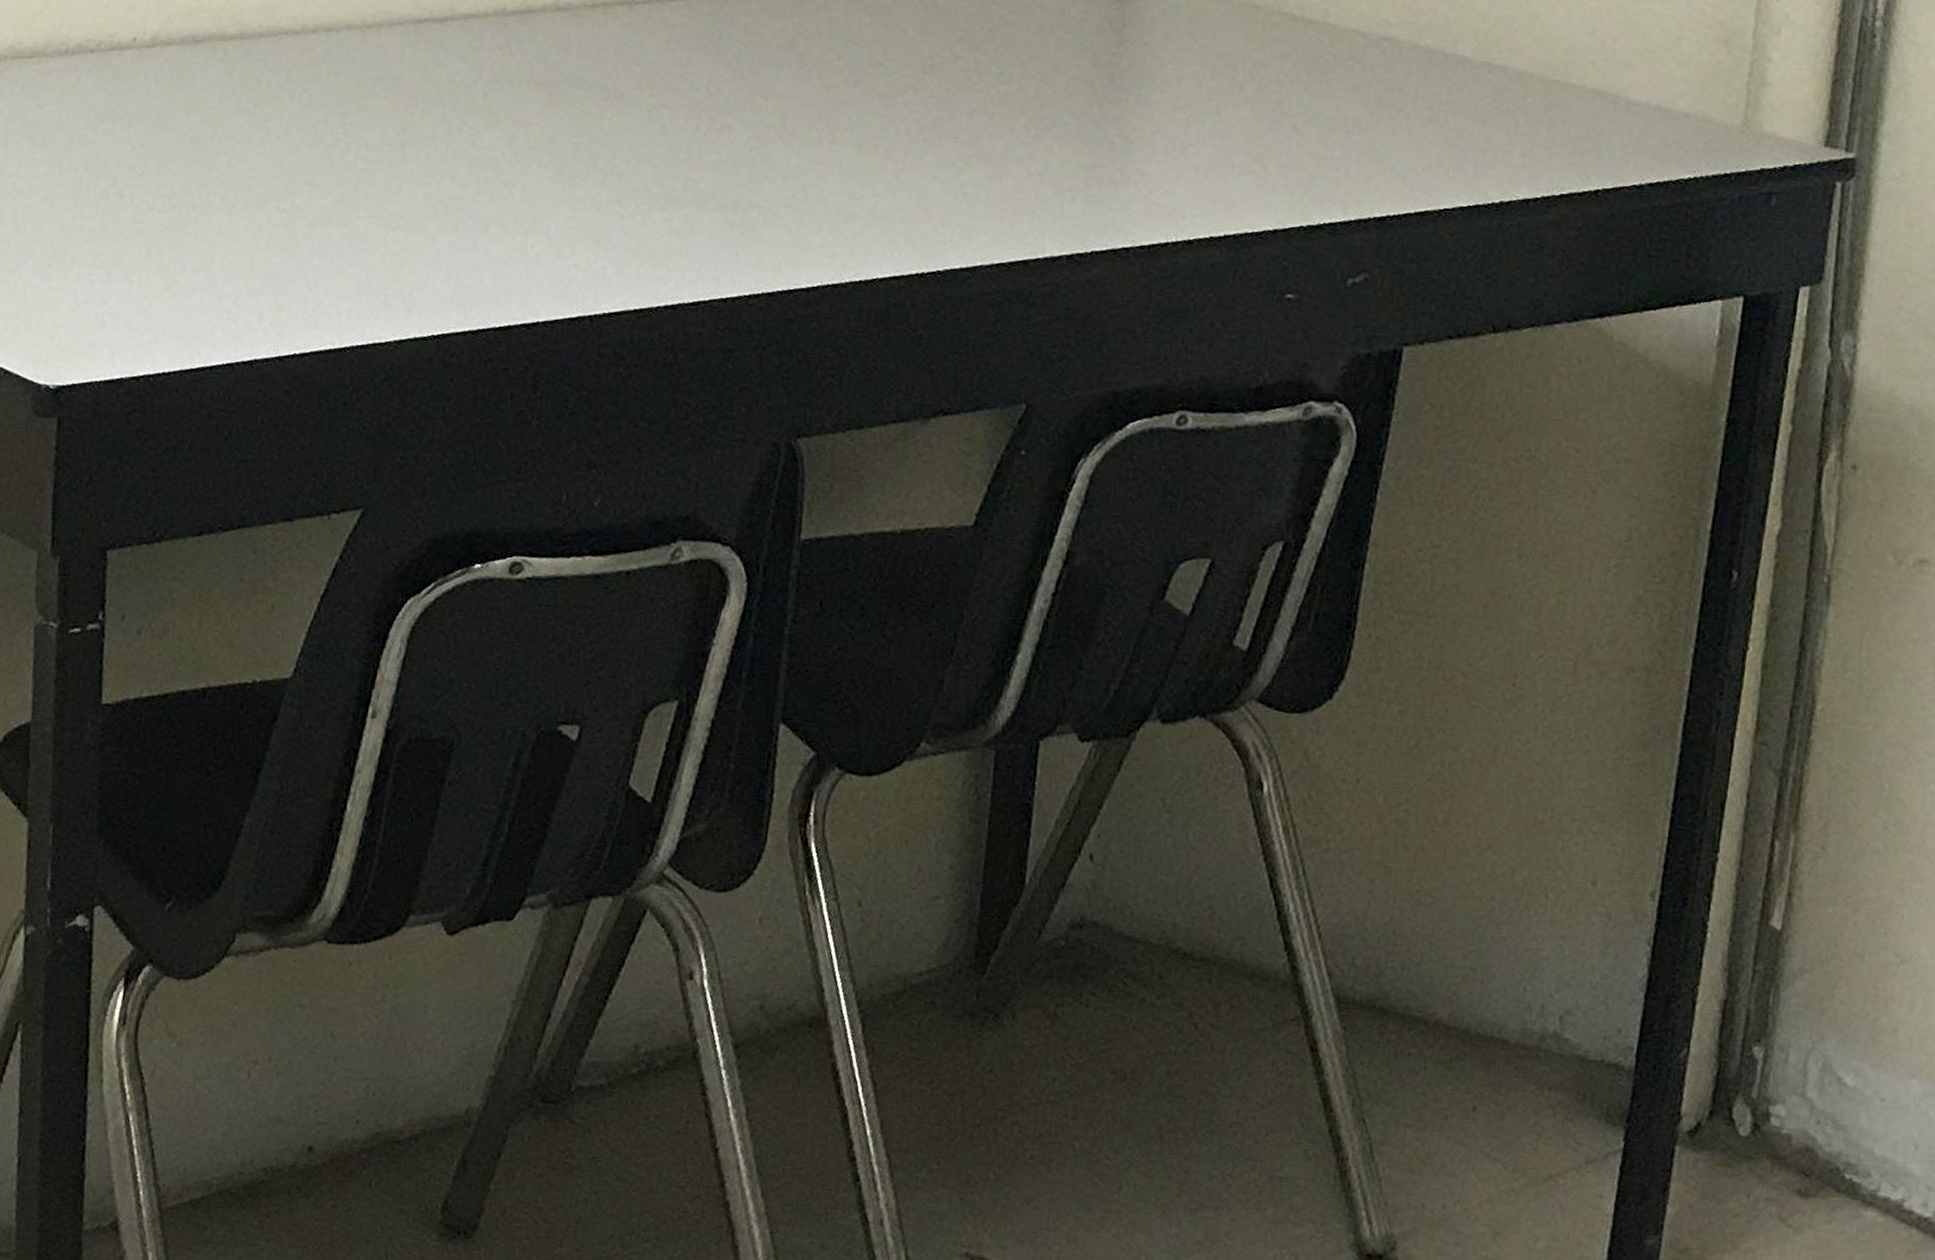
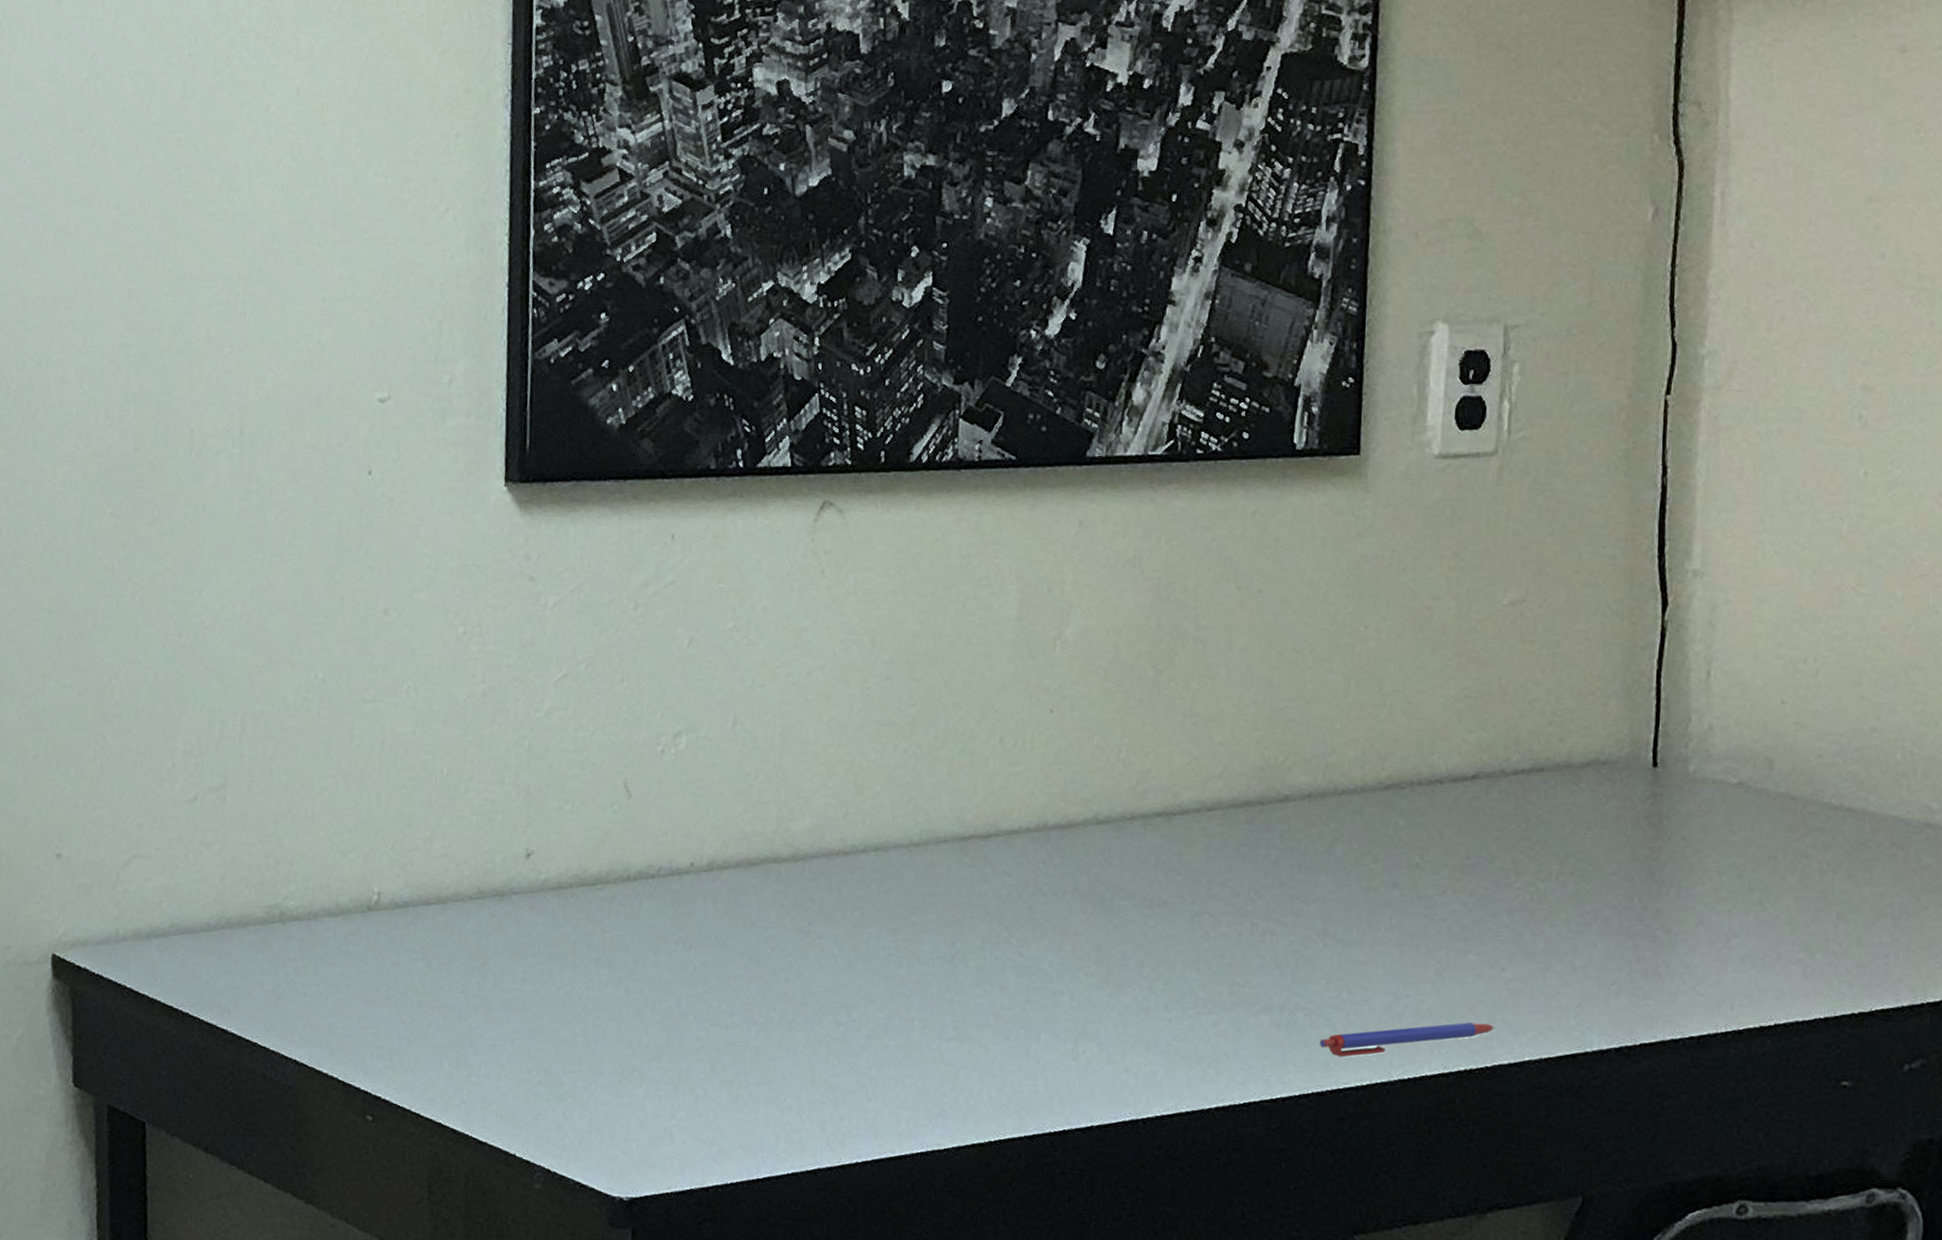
pen: none [772,225,950,258] -> present [1319,1022,1496,1057]

